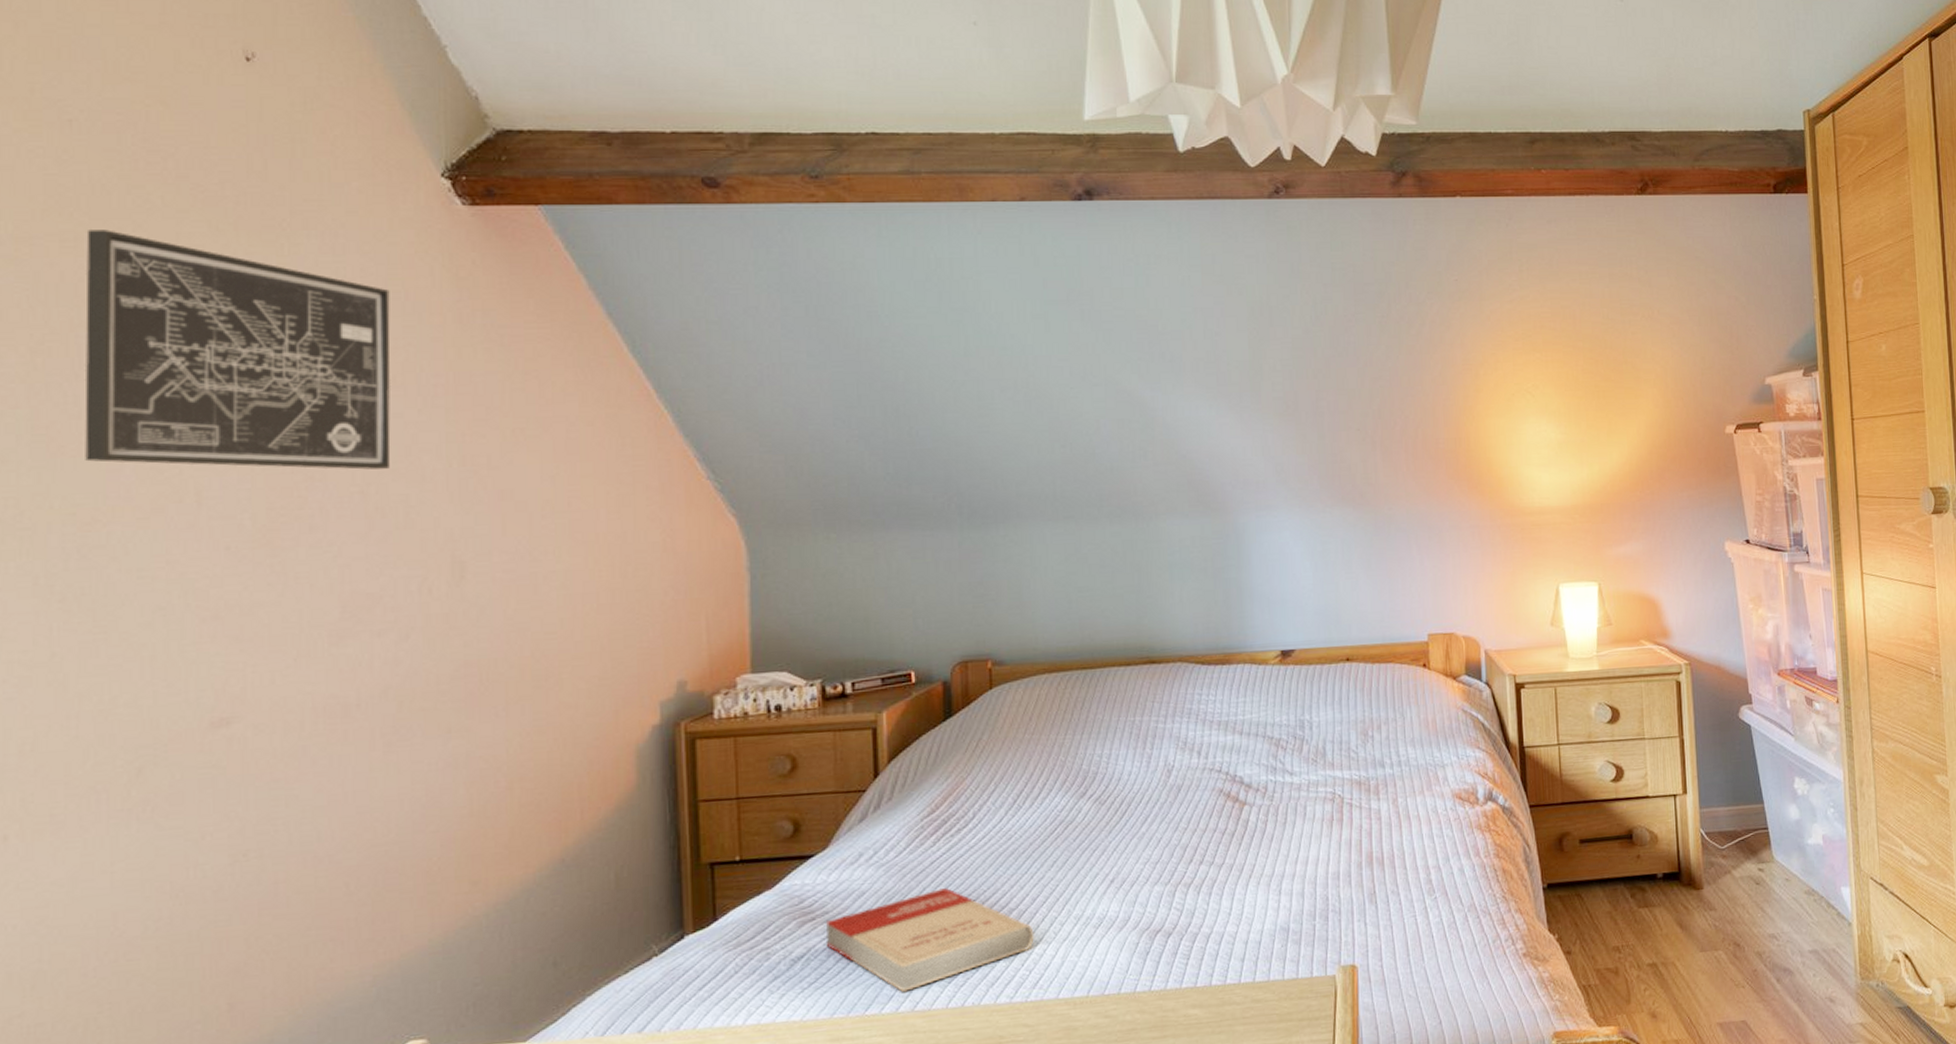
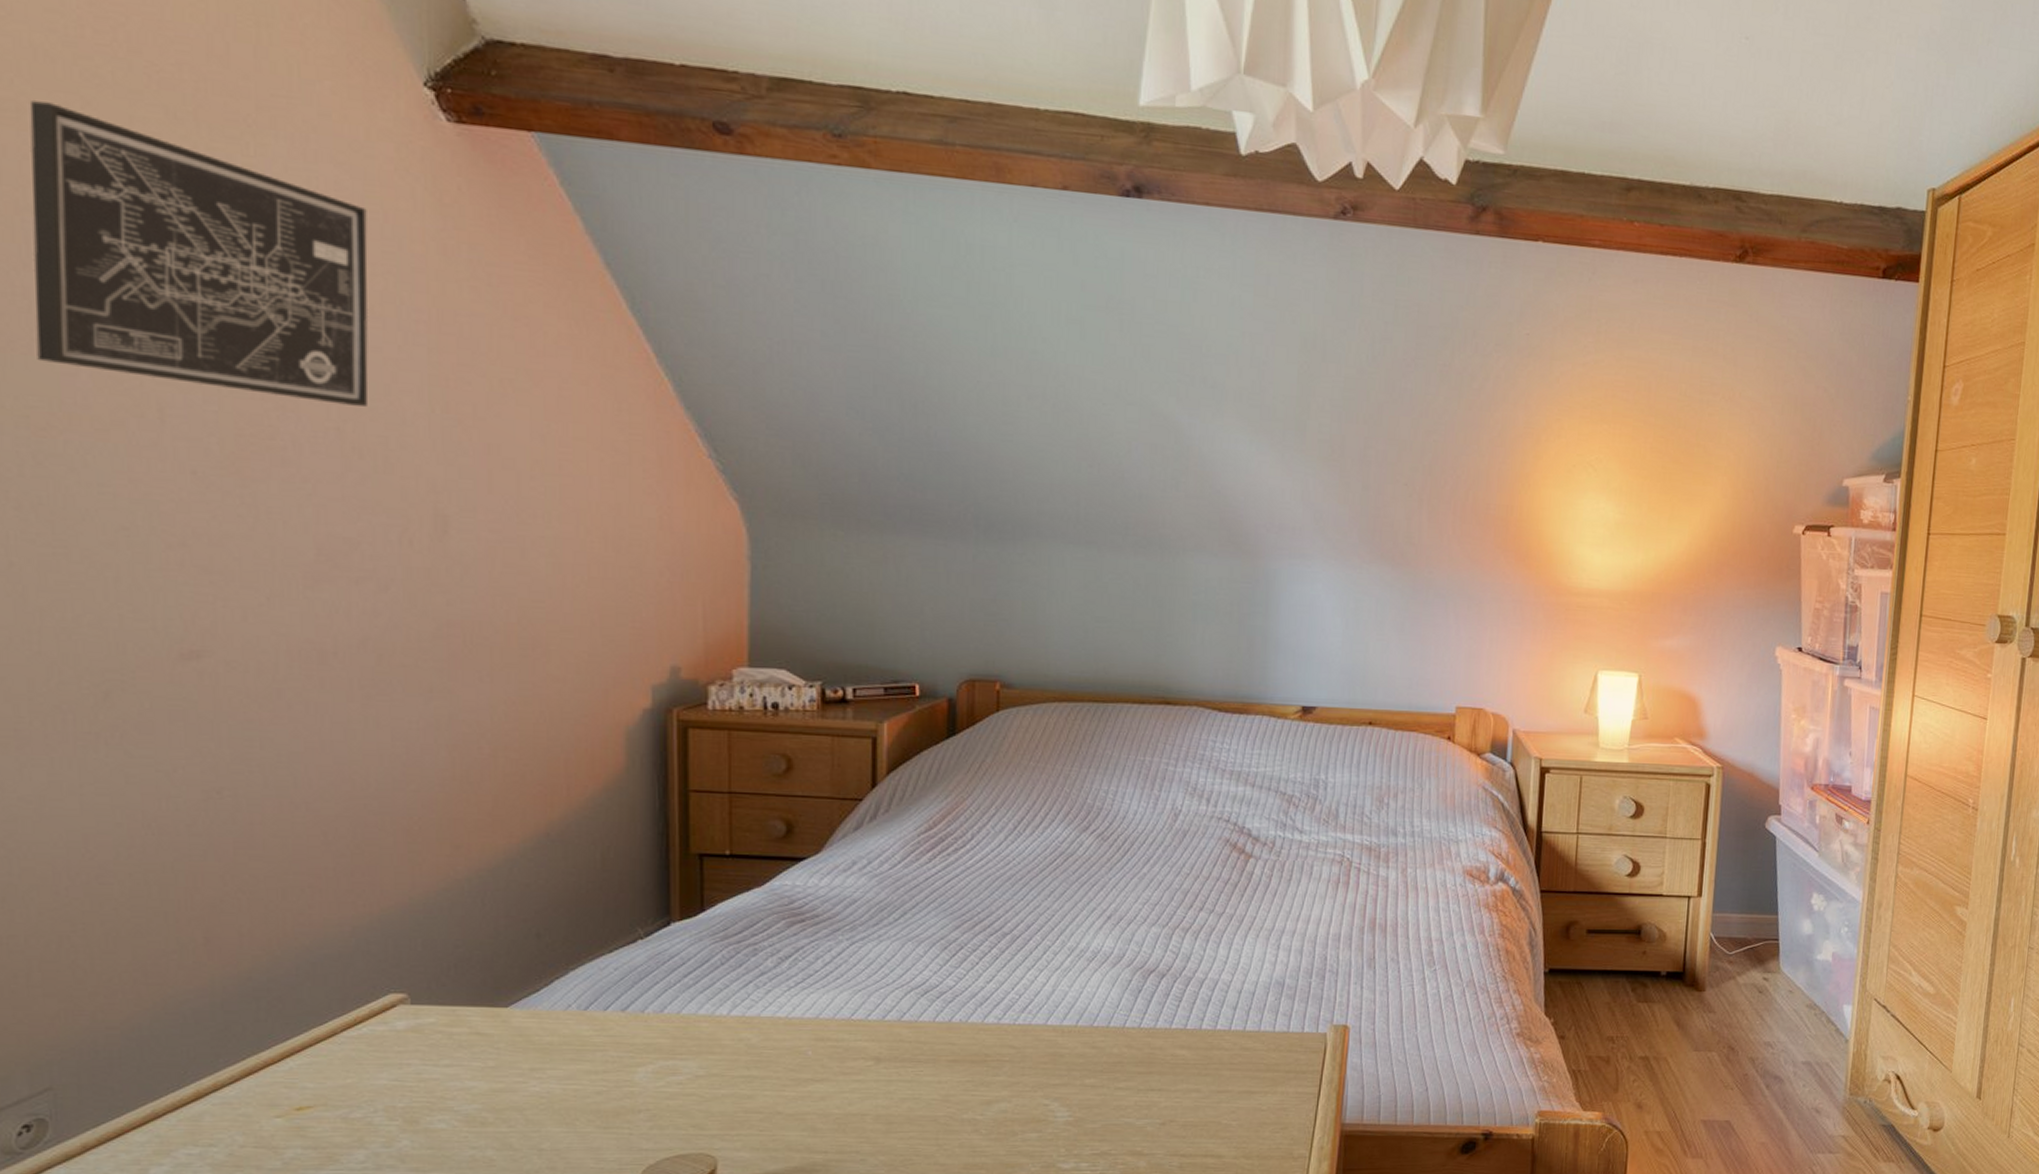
book: present [825,888,1034,992] -> none [814,905,1027,1001]

